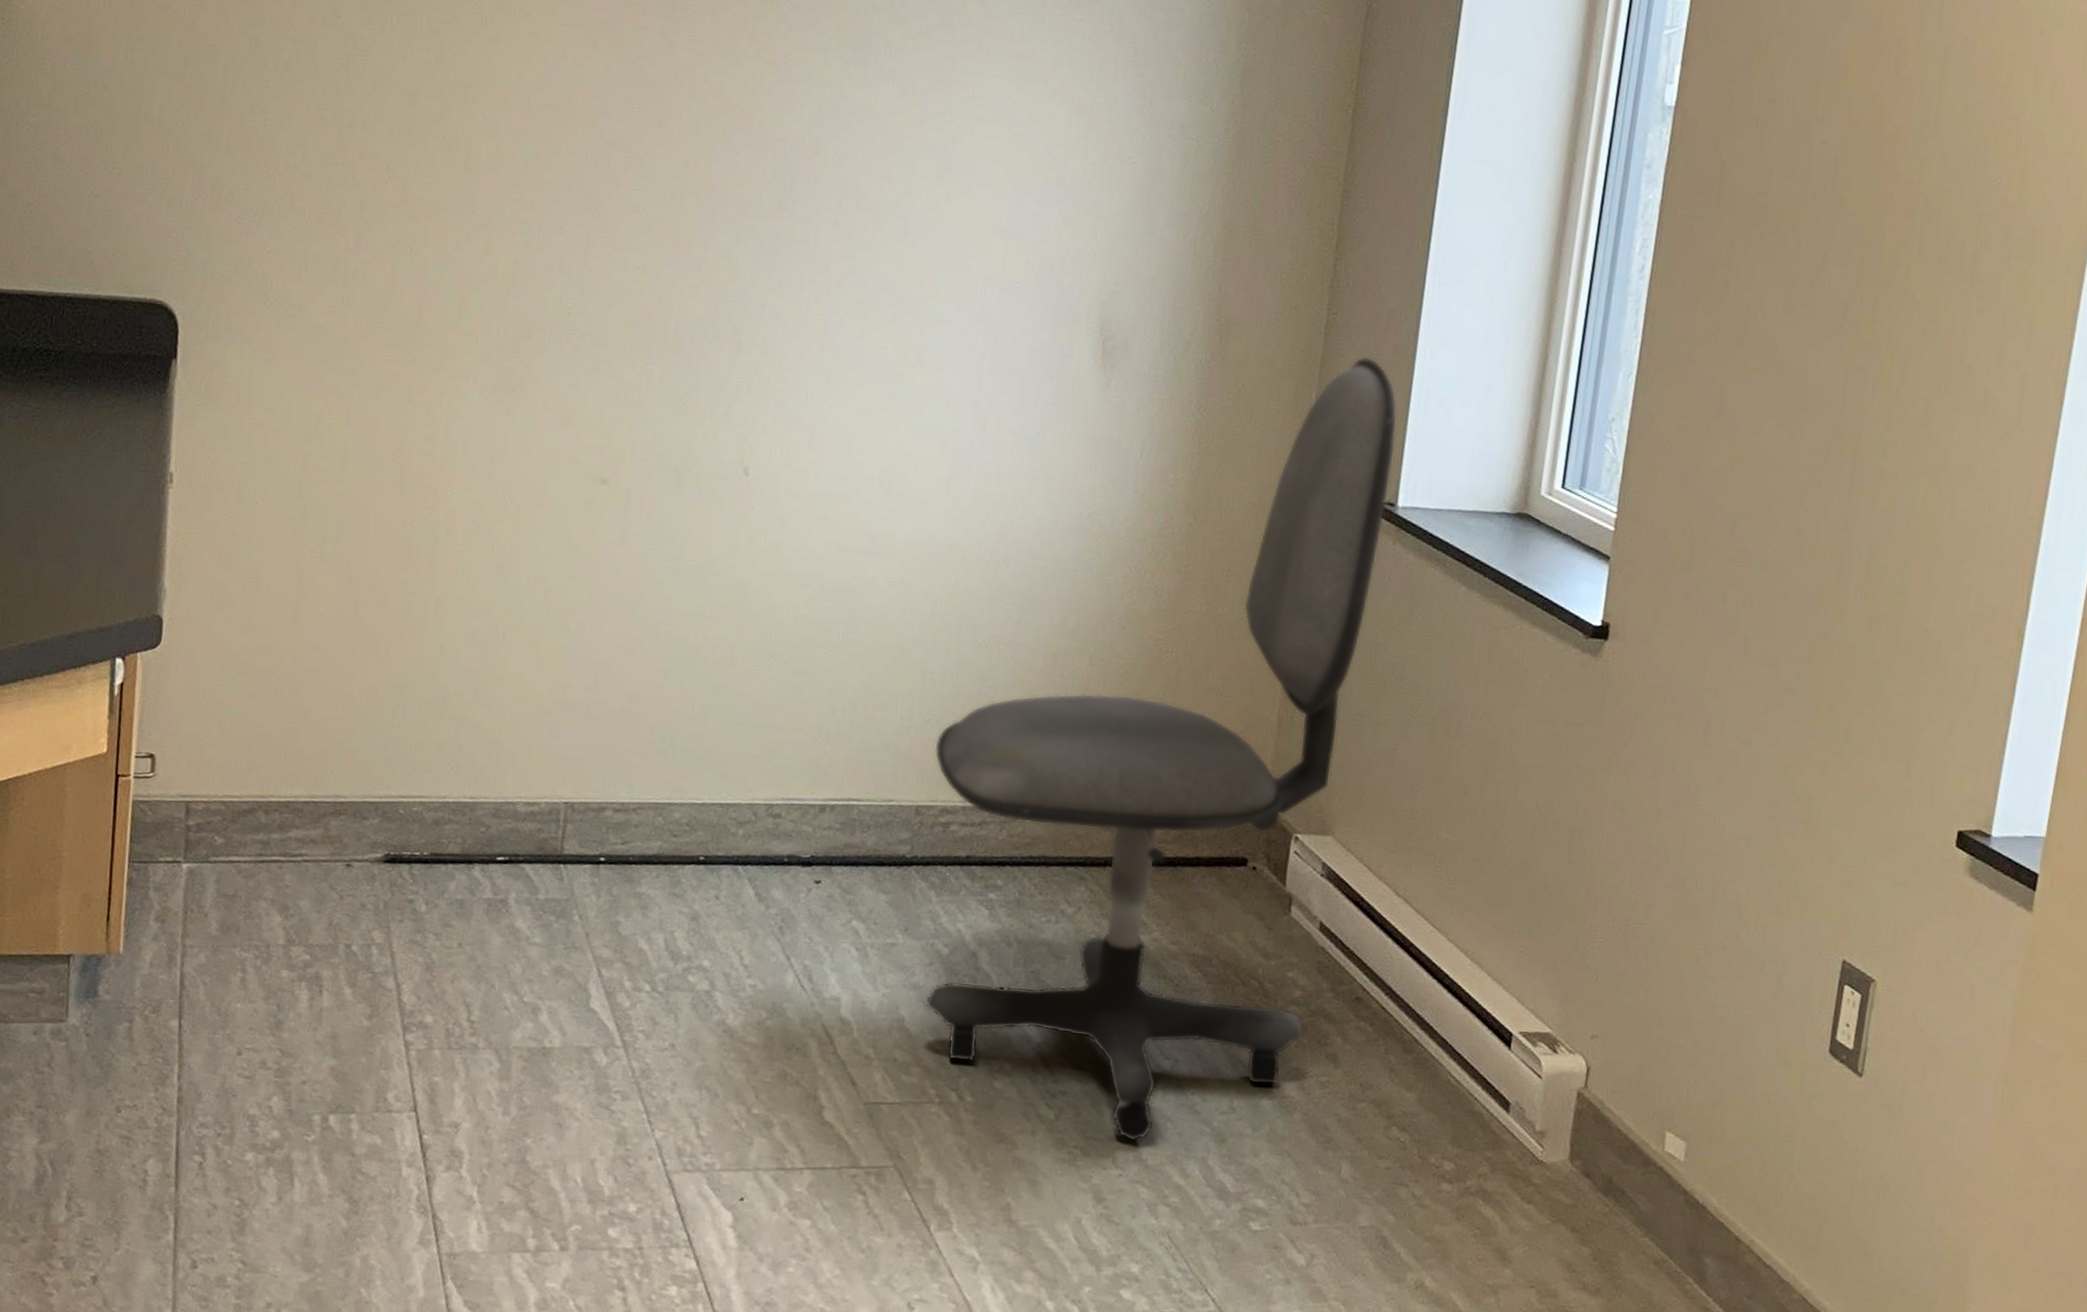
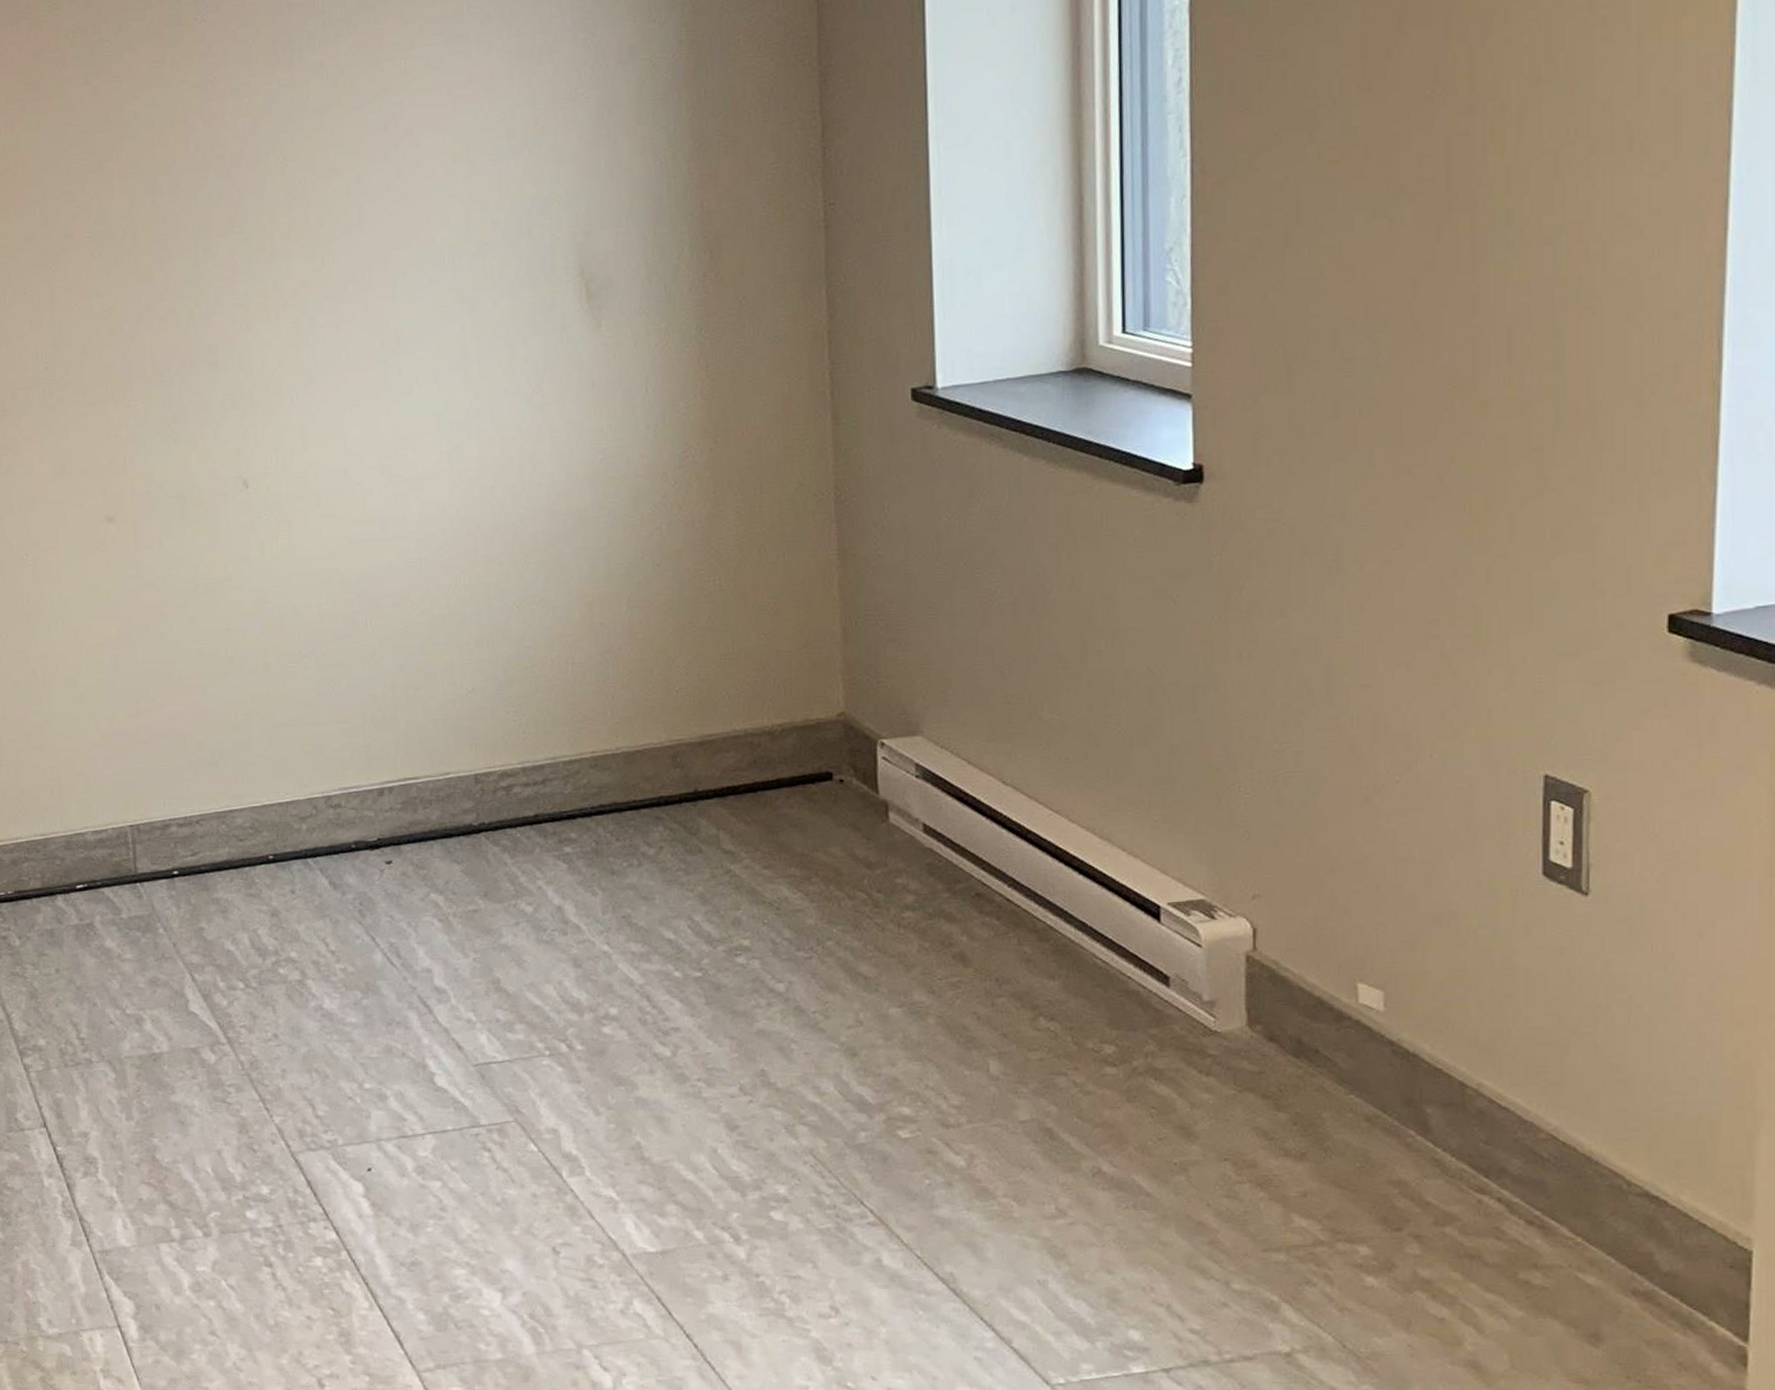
office chair: present [925,356,1398,1142] -> none [483,240,925,1067]

